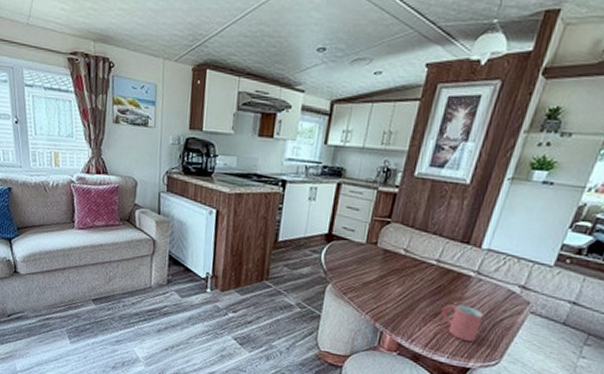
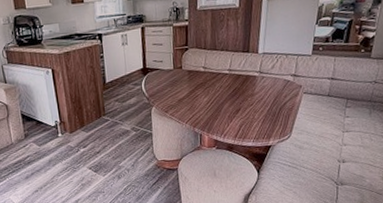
mug: present [442,304,484,342] -> none [241,98,272,126]

